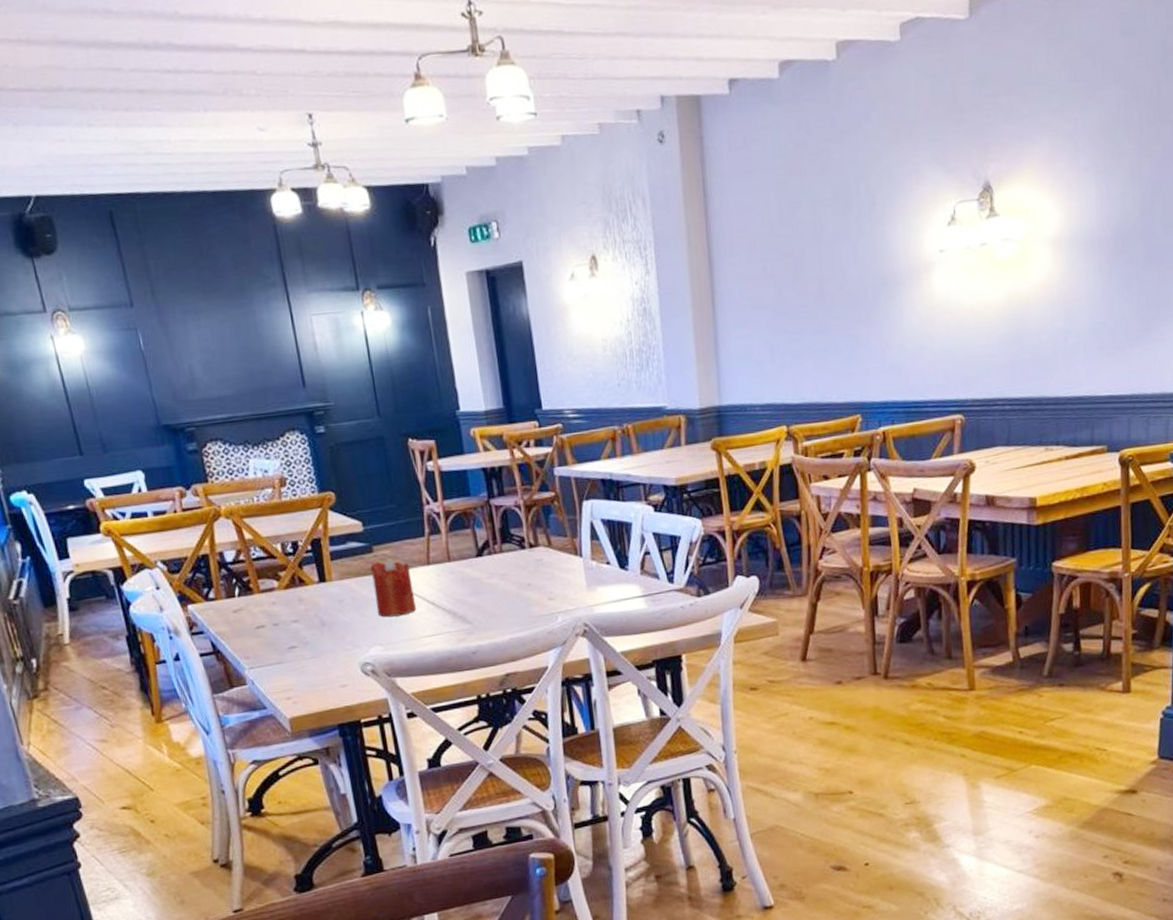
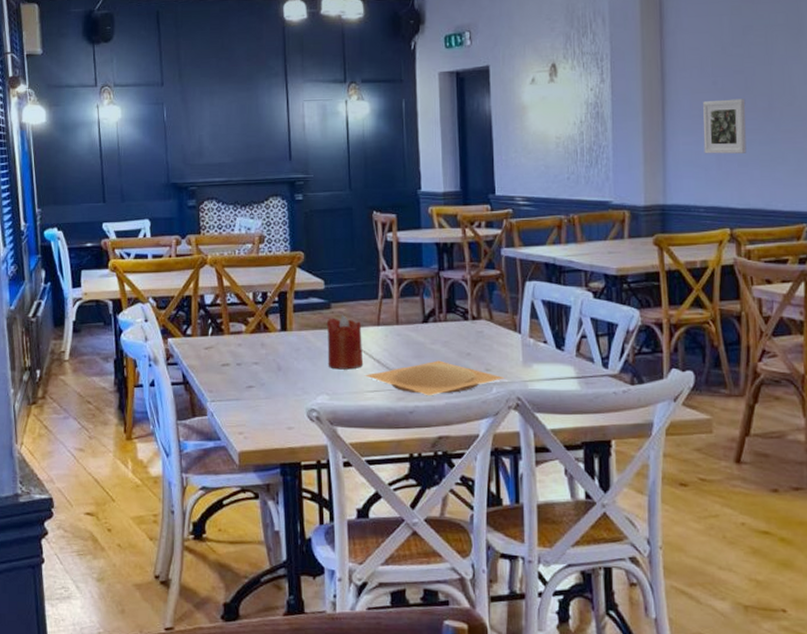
plate: none [420,594,571,633] -> present [365,360,506,395]
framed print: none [753,284,800,348] -> present [702,99,747,154]

